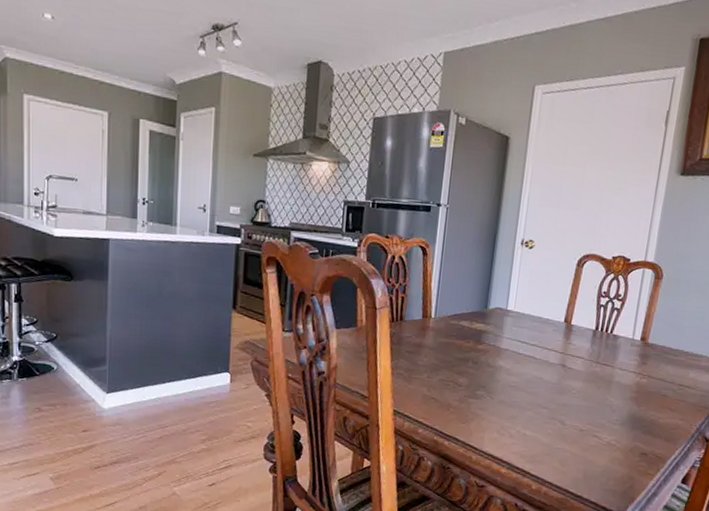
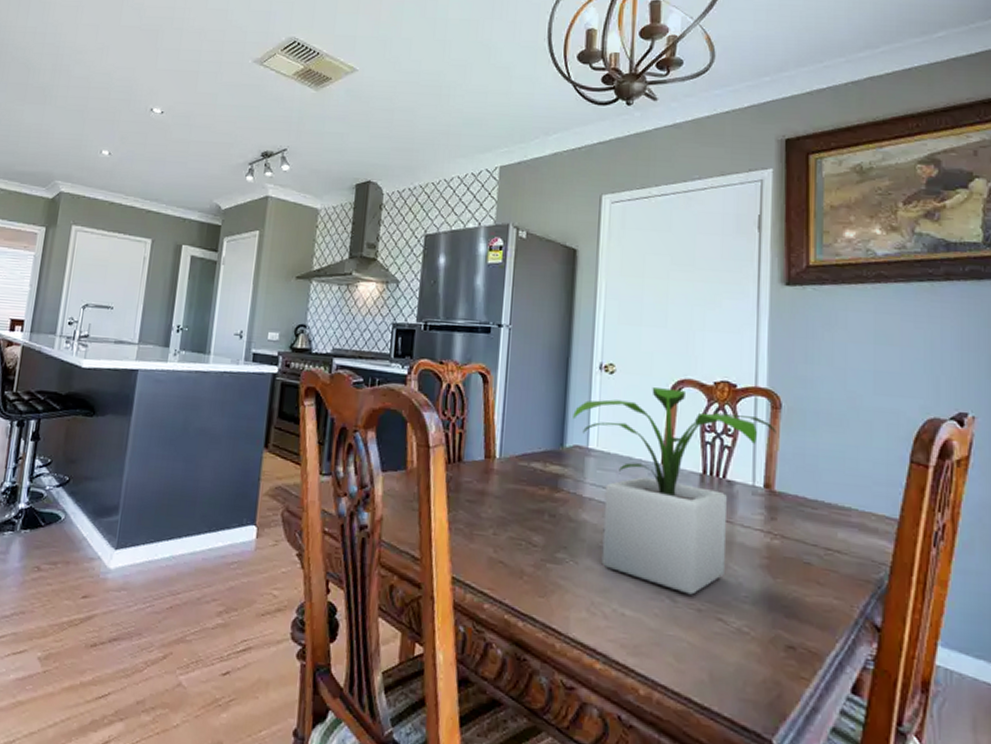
potted plant: none [496,261,656,420] -> present [573,387,776,595]

